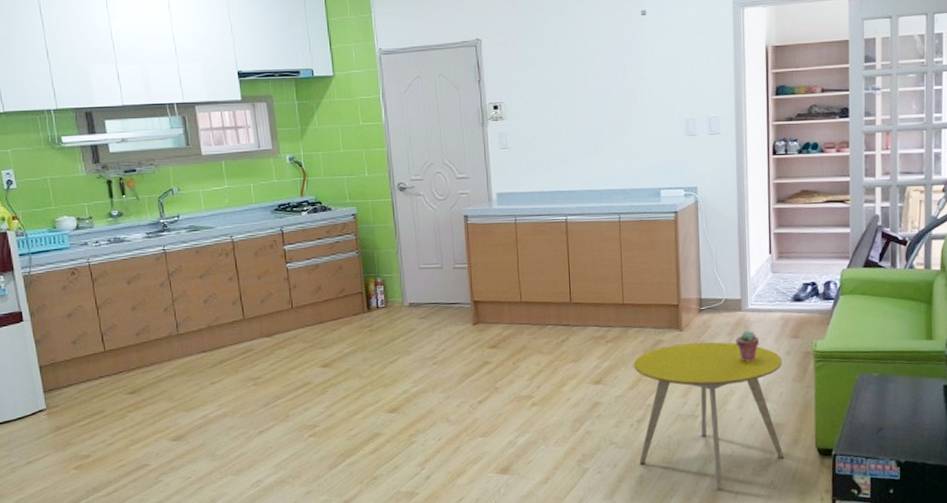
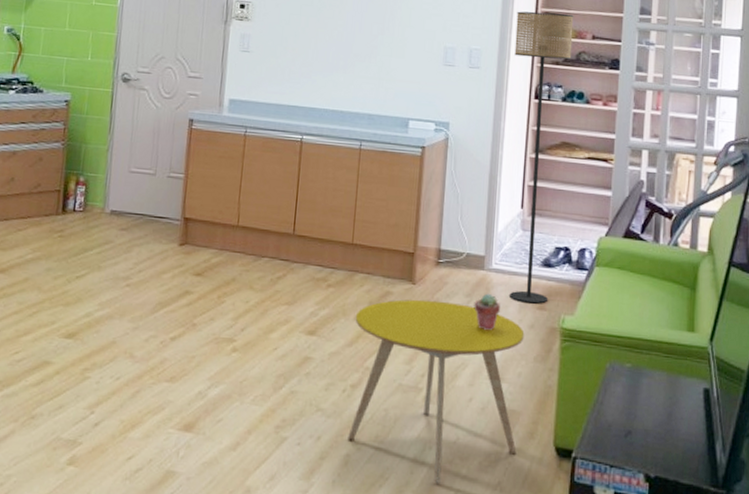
floor lamp: none [749,71,804,334] -> present [510,11,574,304]

